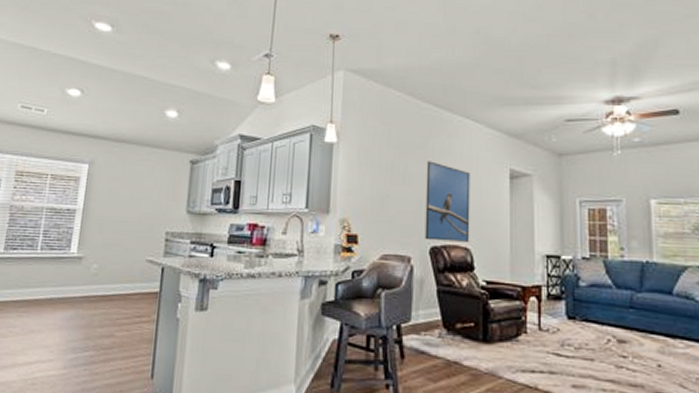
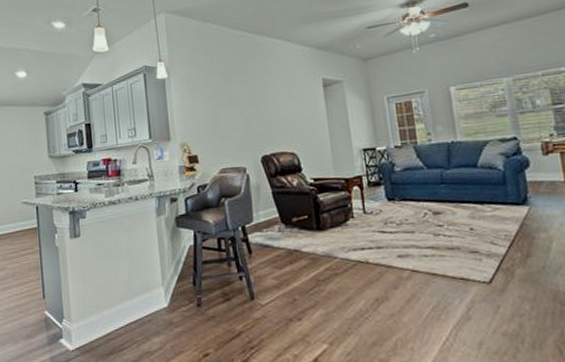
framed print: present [425,161,471,242] -> none [248,82,295,151]

